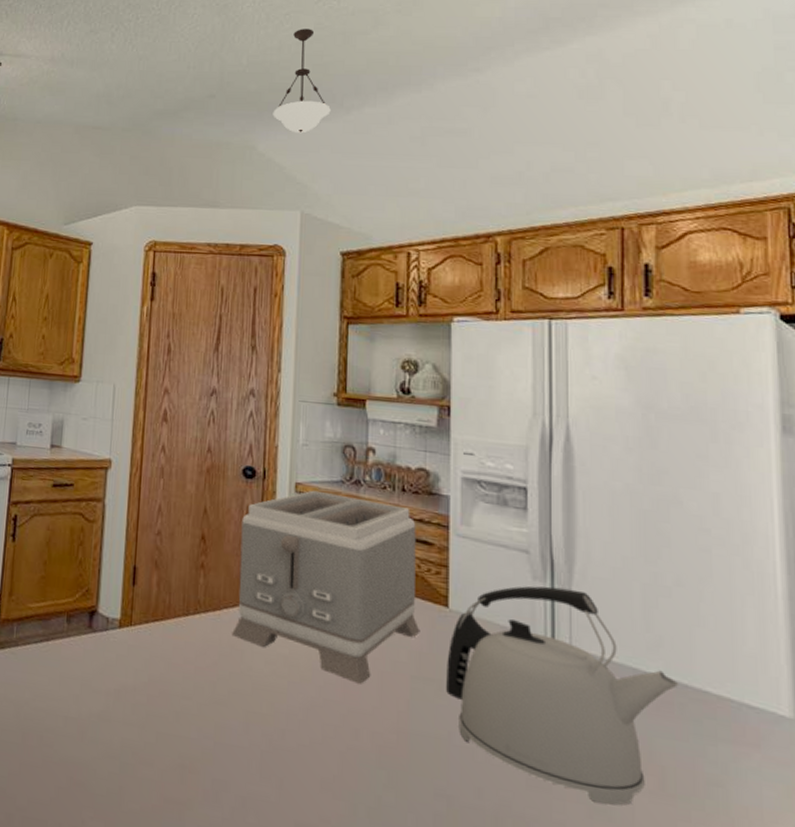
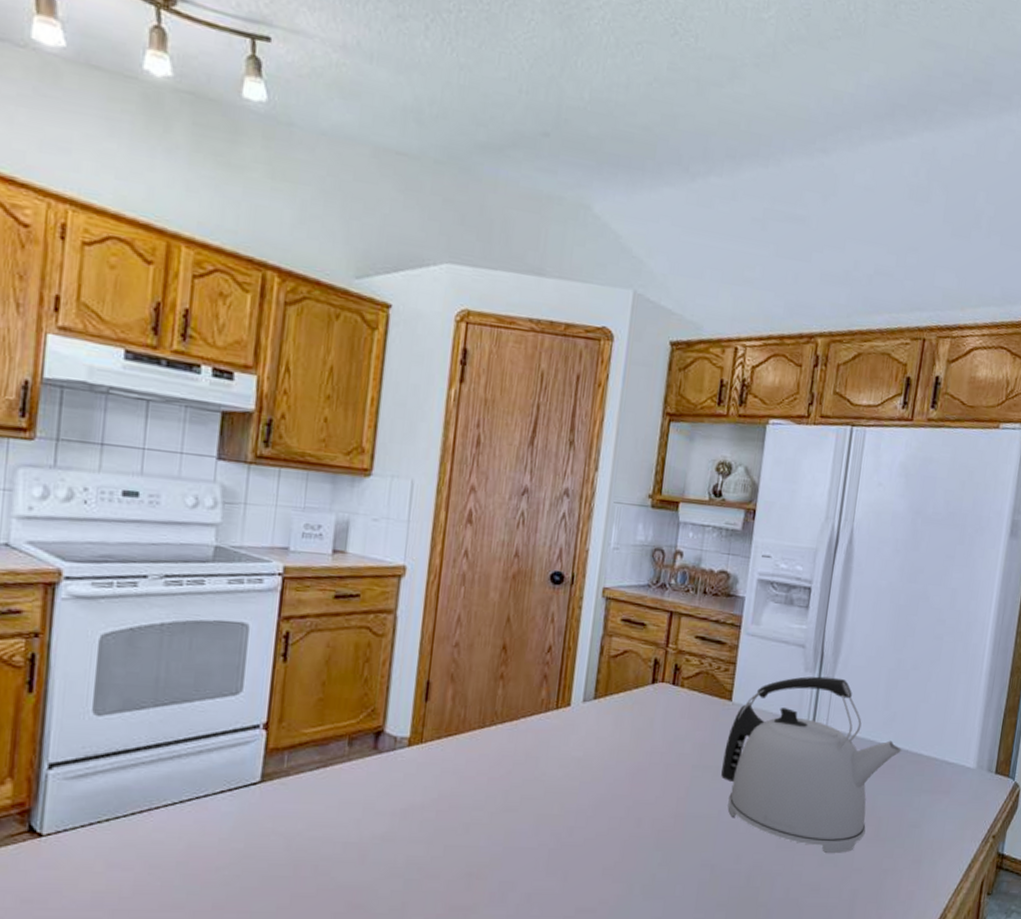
toaster: present [232,490,420,684] -> none [528,595,713,777]
pendant light: present [272,29,331,133] -> none [613,65,676,197]

